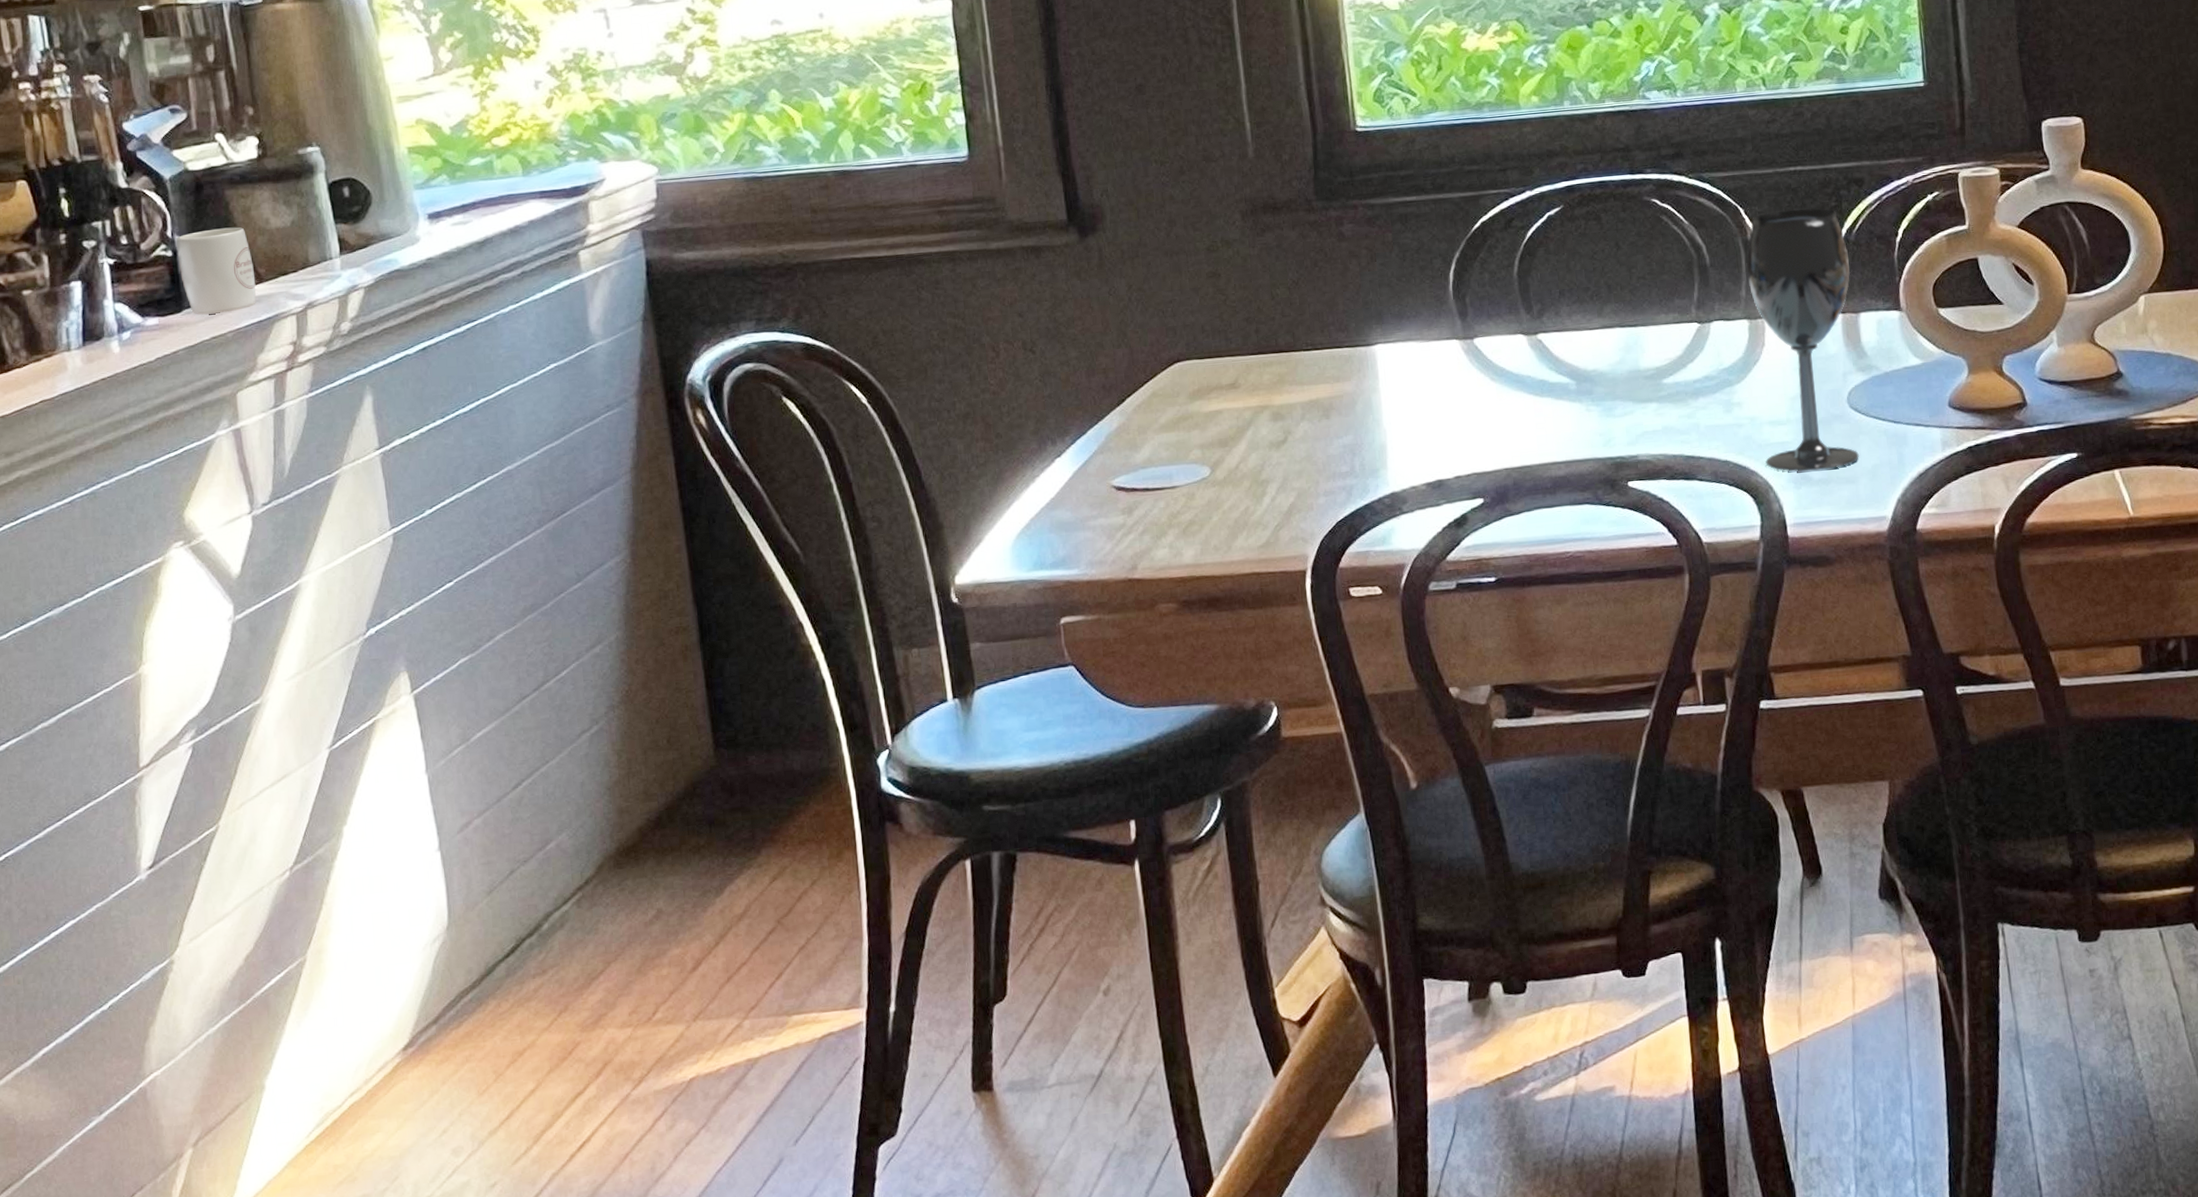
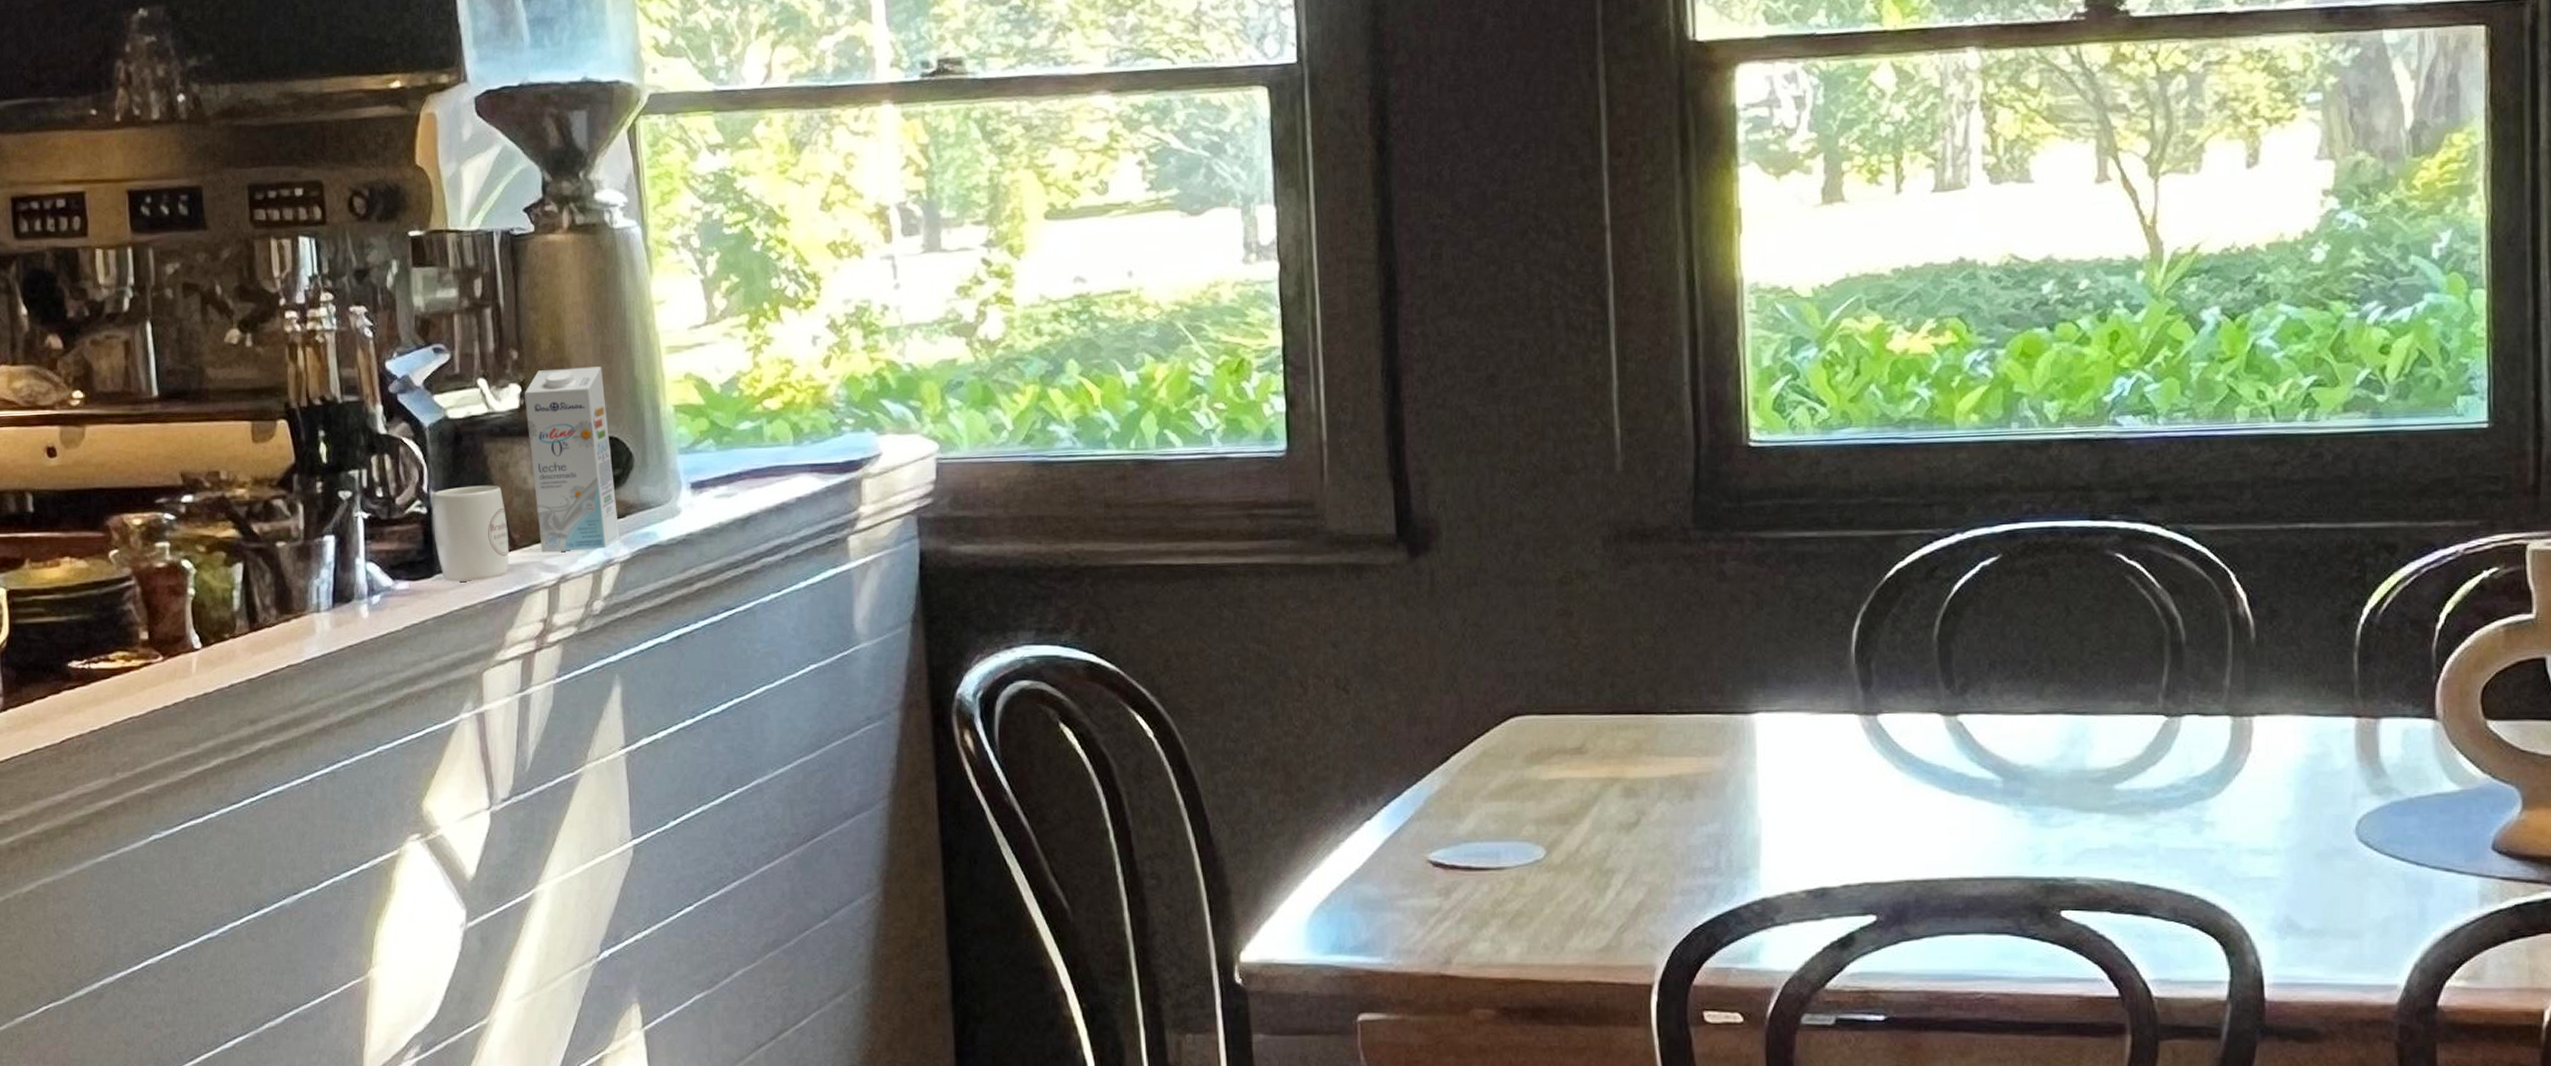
carton: none [261,117,363,284] -> present [524,366,620,553]
wine glass: present [1746,208,1860,472] -> none [2233,578,2372,918]

